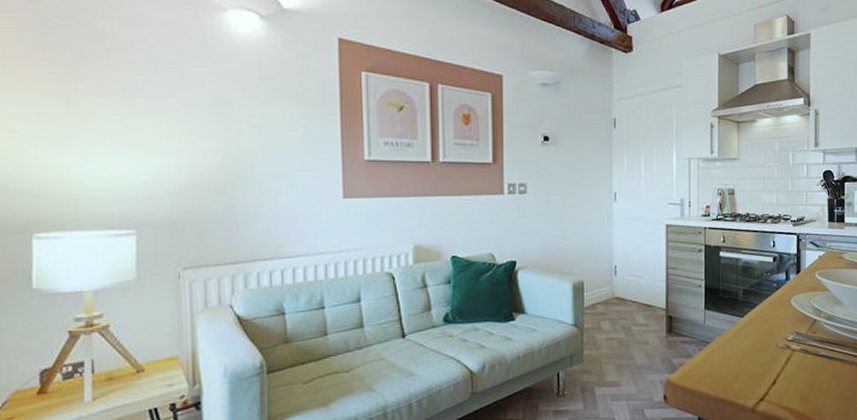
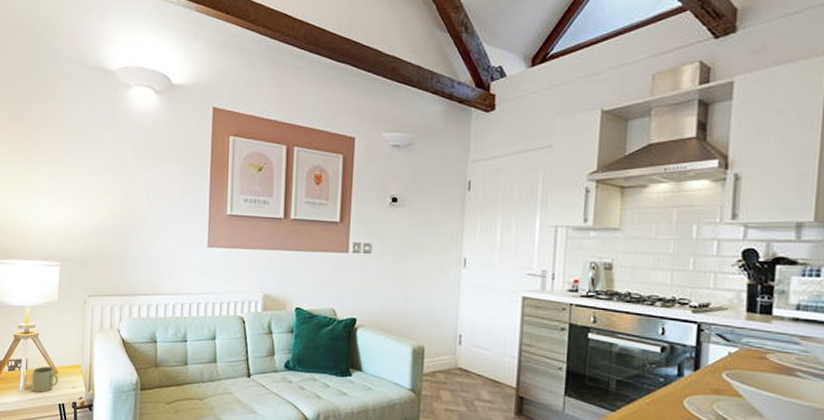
mug: none [101,364,146,401] -> present [31,366,58,393]

